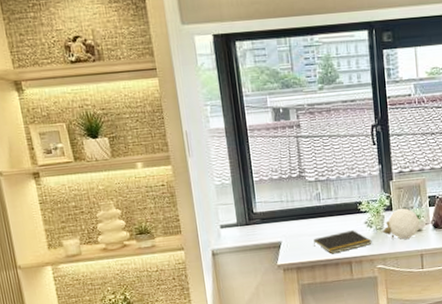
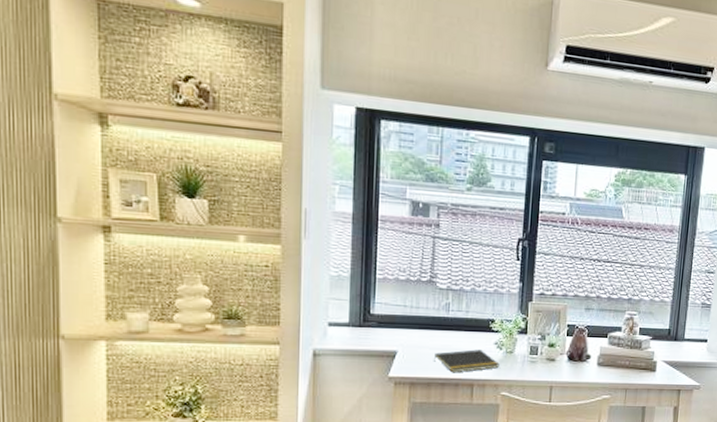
decorative egg: present [381,208,420,239] -> none [511,334,554,367]

